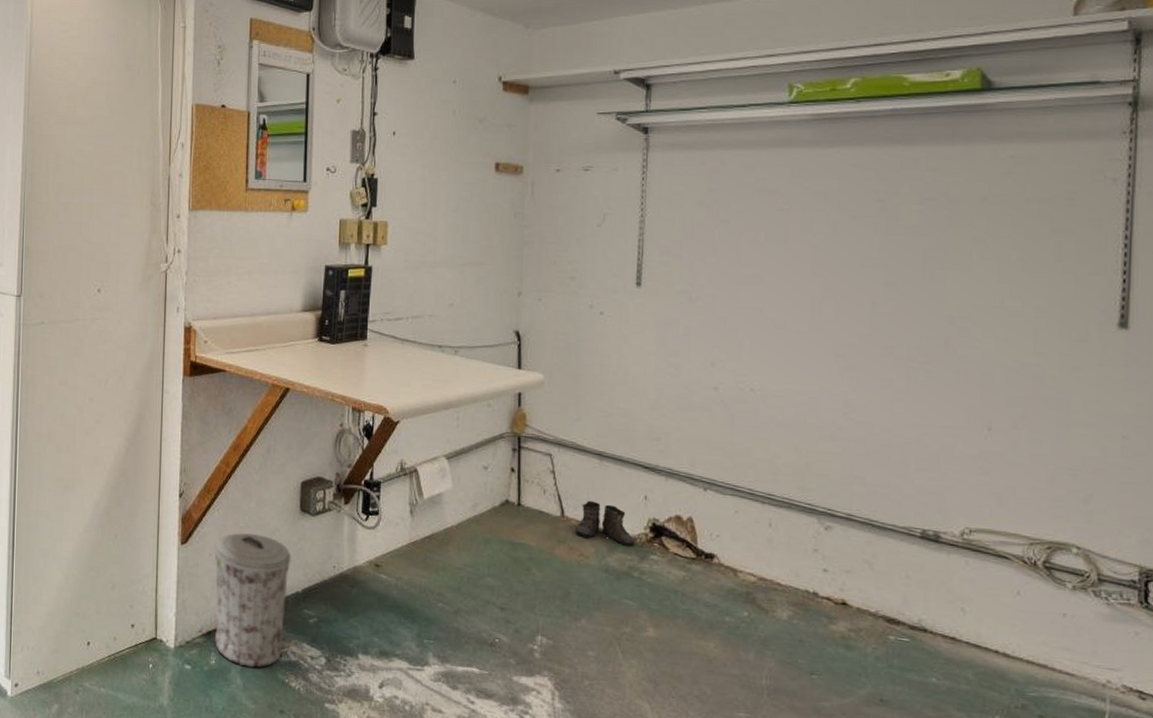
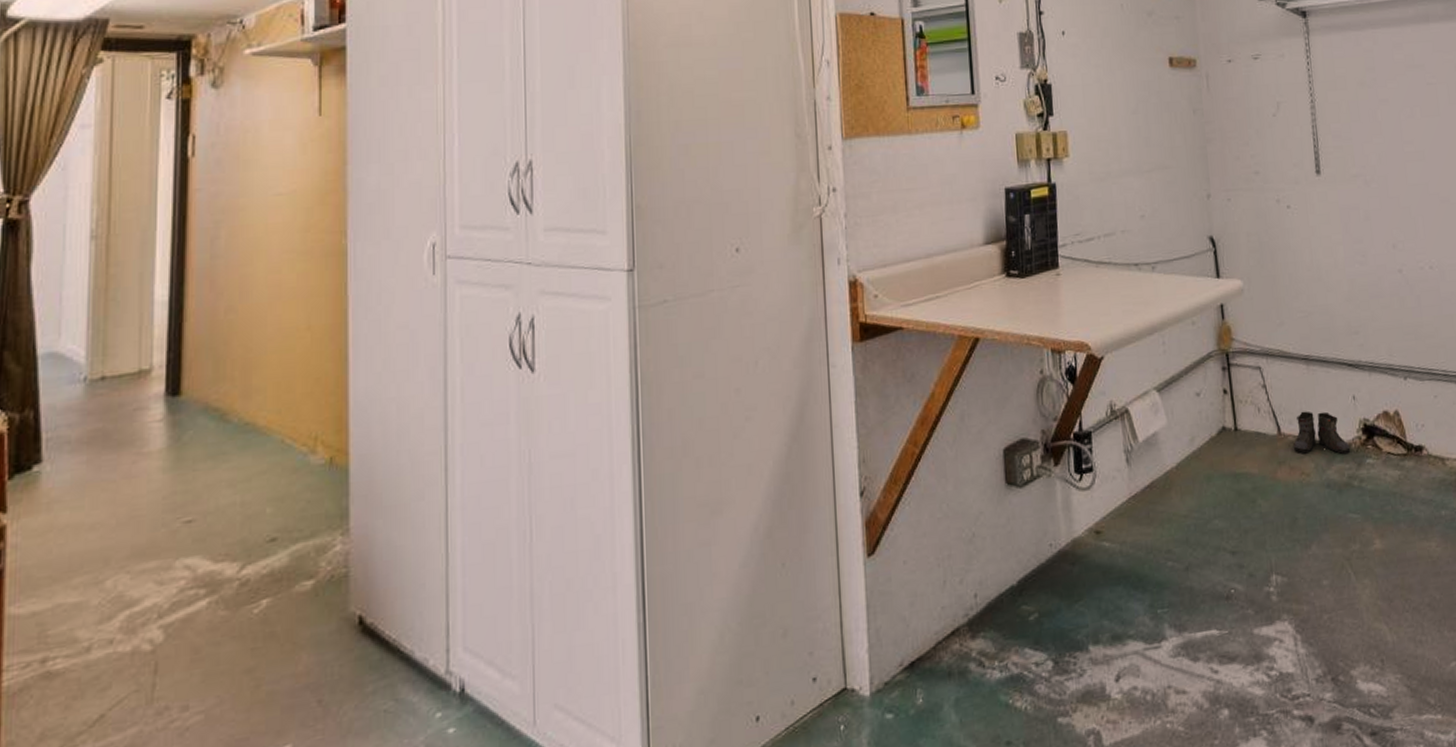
trash can: present [213,533,291,668] -> none [907,523,1002,697]

